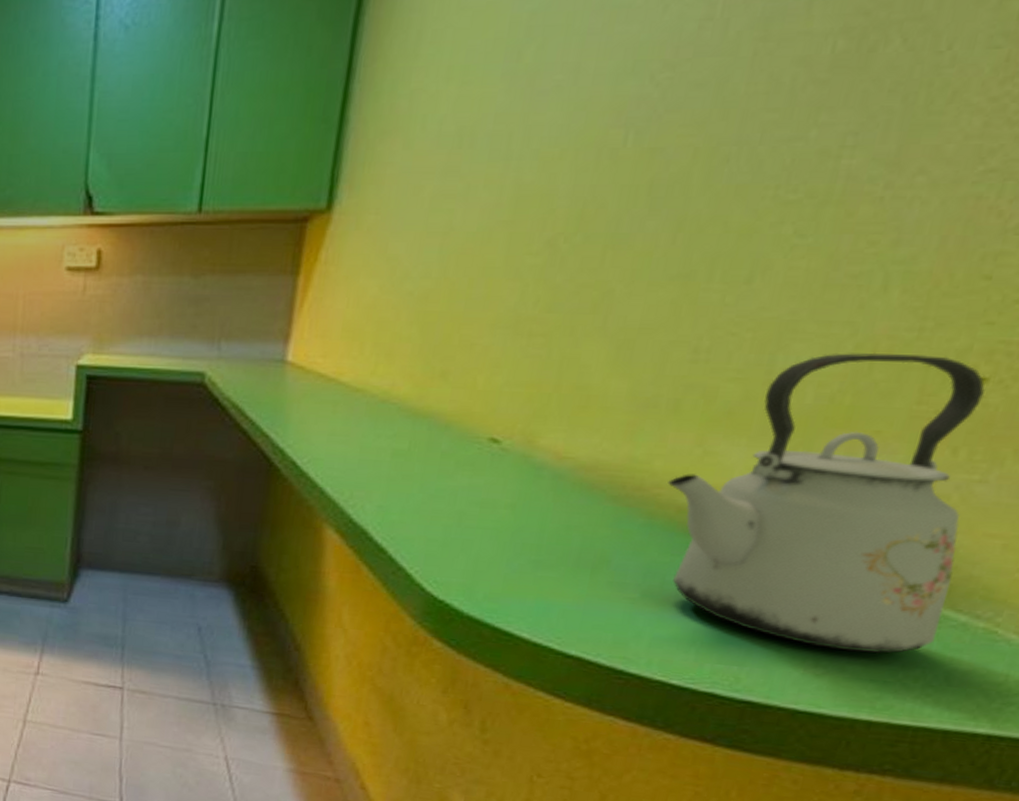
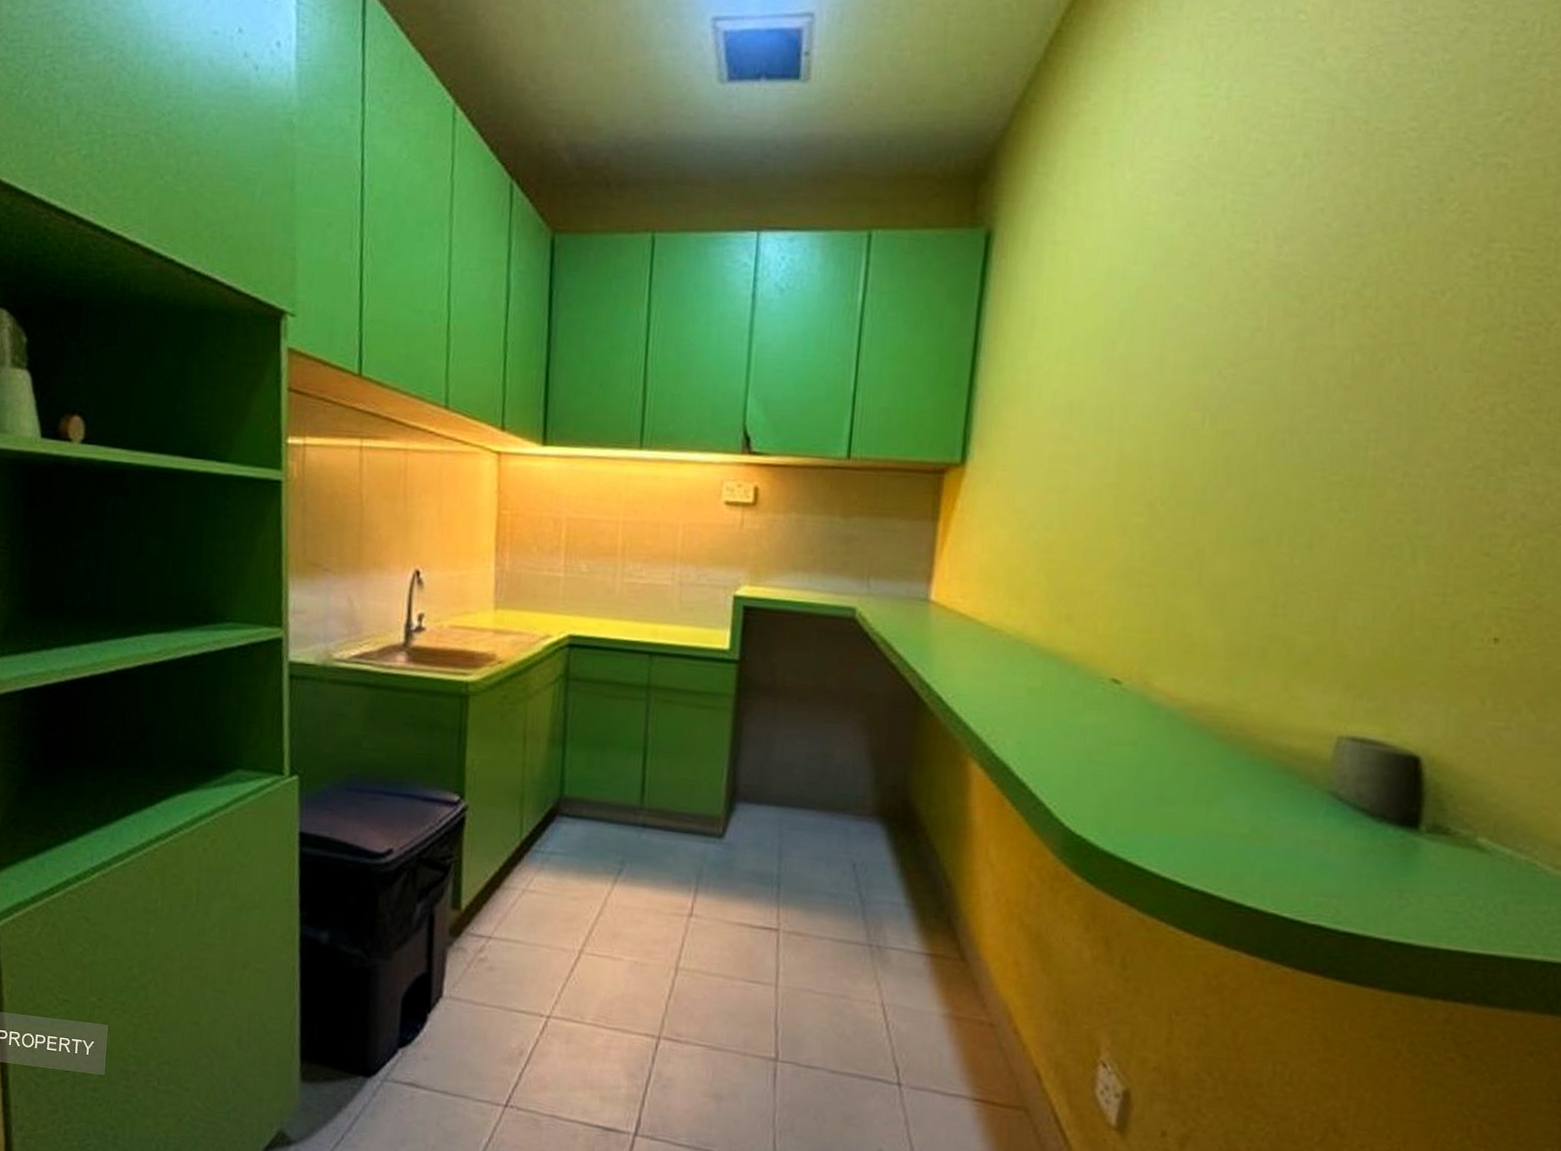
kettle: present [668,352,985,654] -> none [1263,612,1499,886]

